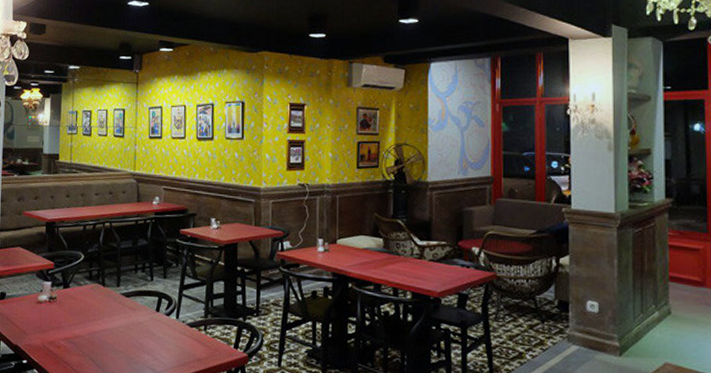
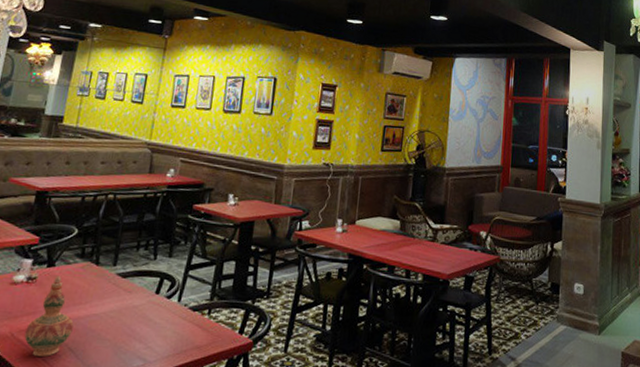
decorative vase: none [54,295,91,365] -> present [24,275,74,356]

